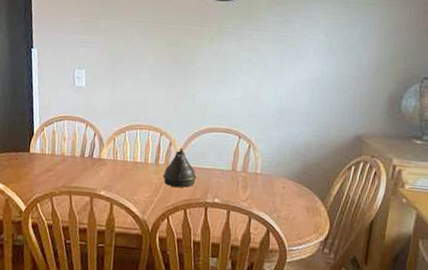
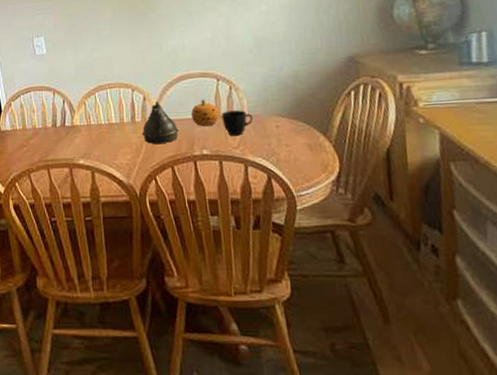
fruit: none [210,152,235,178] -> present [191,99,219,127]
cup: none [236,167,264,191] -> present [221,110,253,136]

